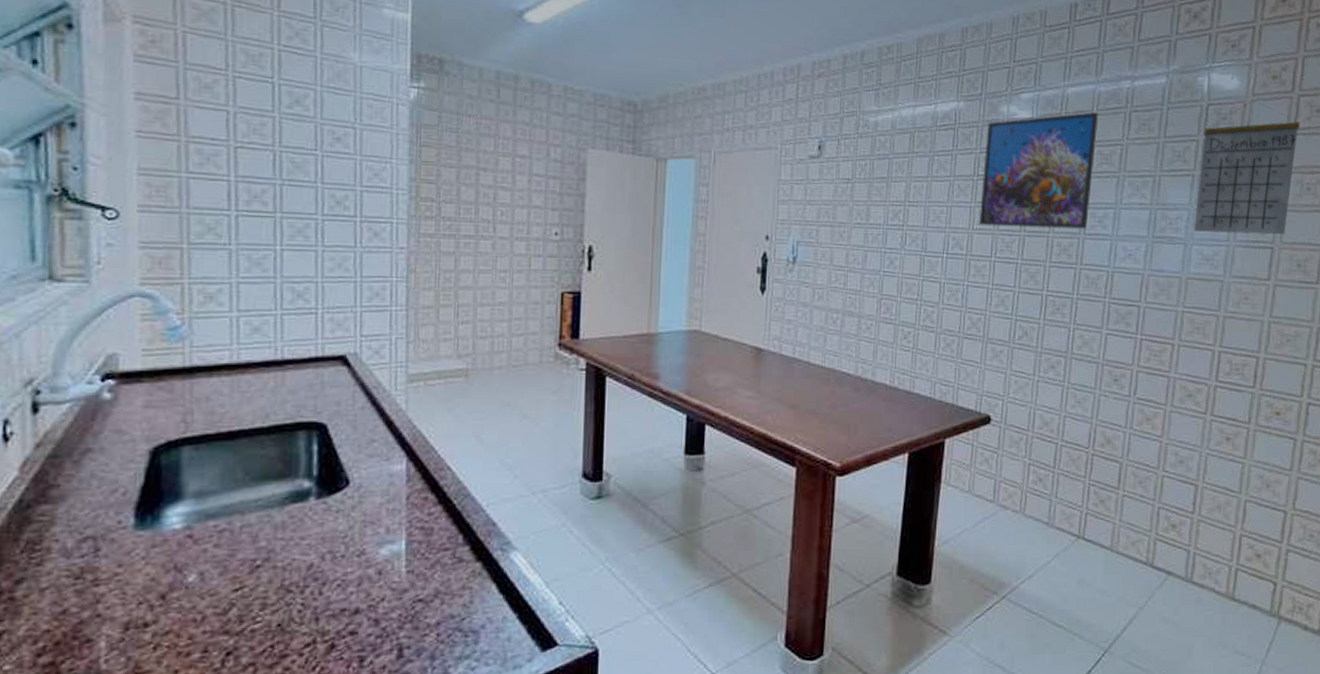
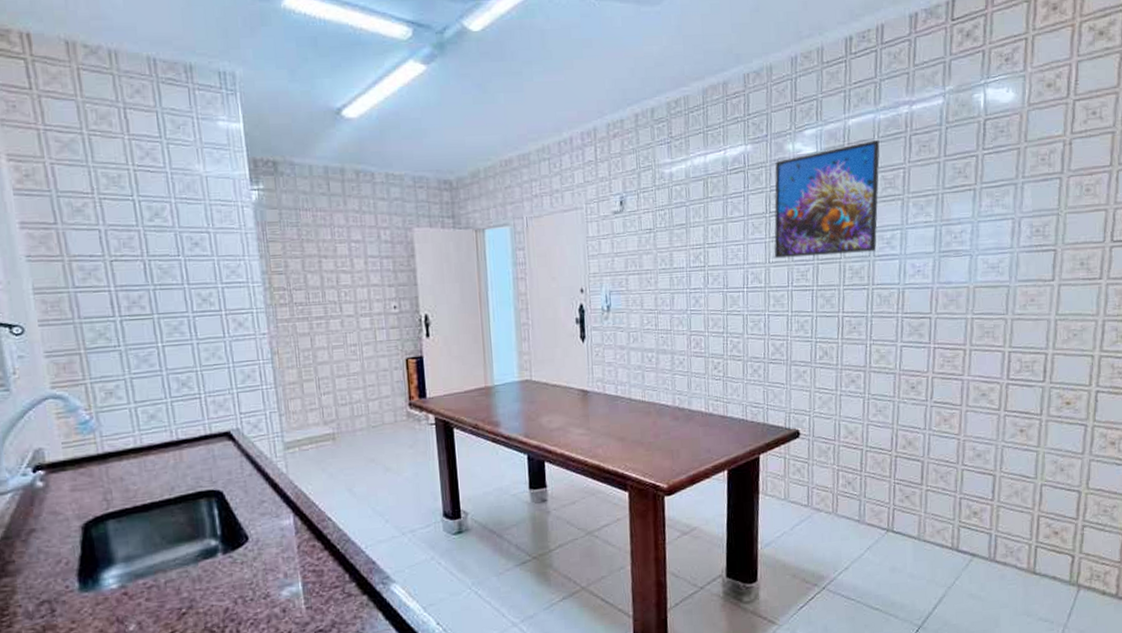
calendar: present [1193,100,1300,235] -> none [977,110,1077,242]

